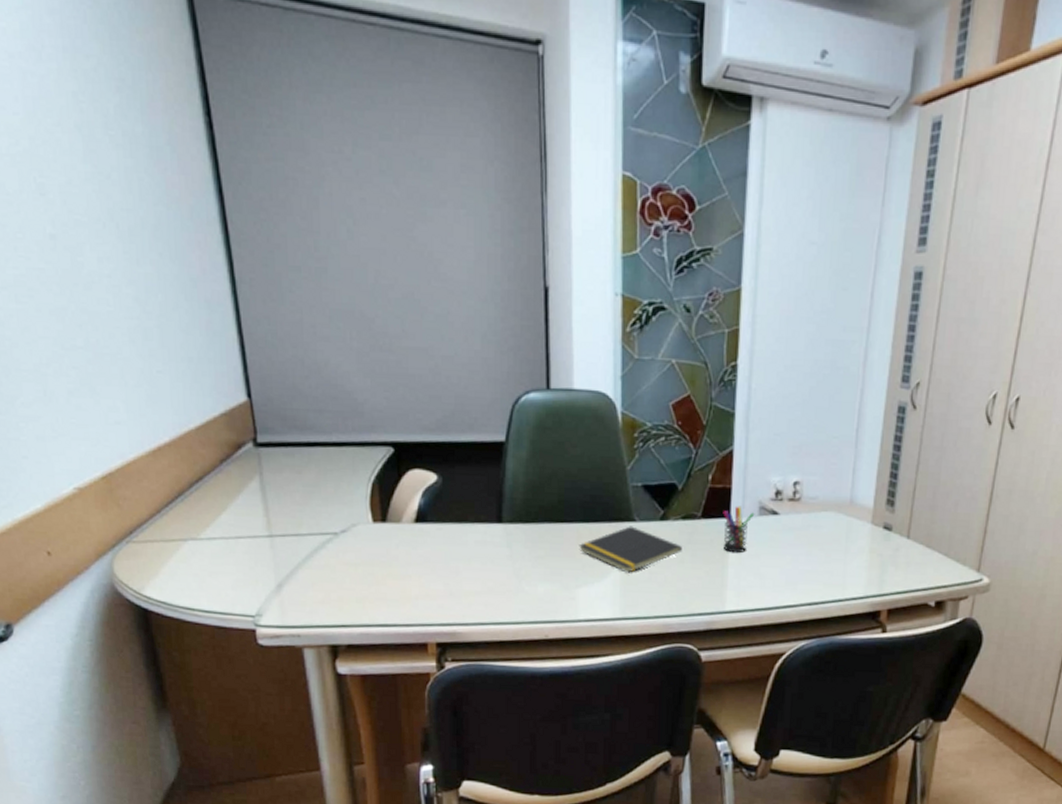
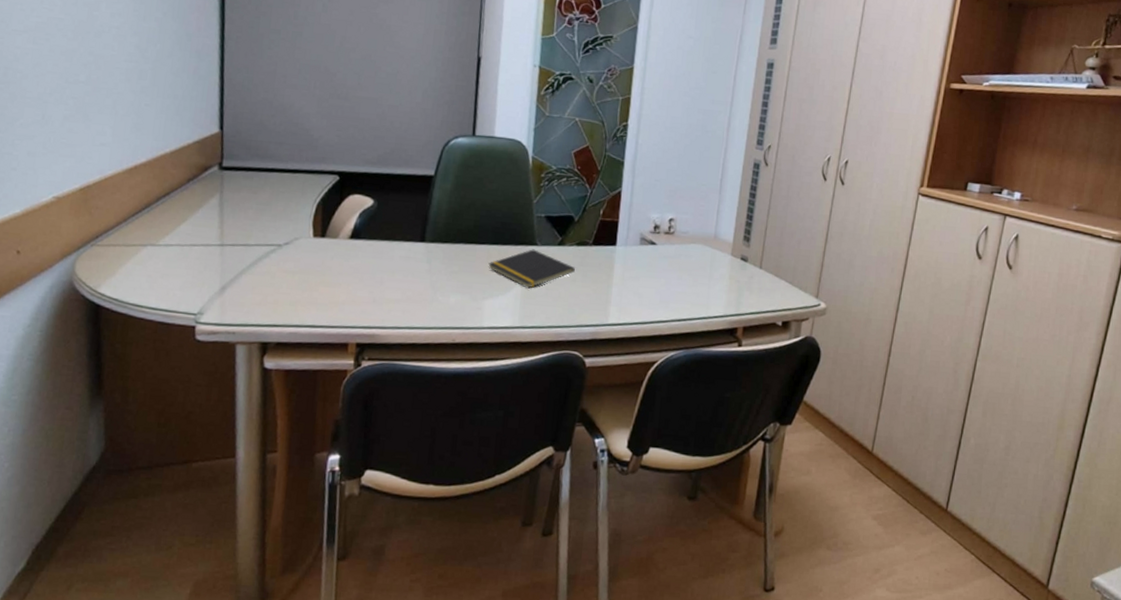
pen holder: present [723,506,755,554] -> none [609,236,637,276]

